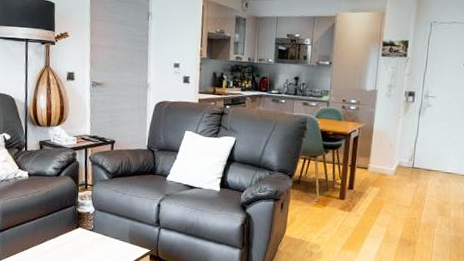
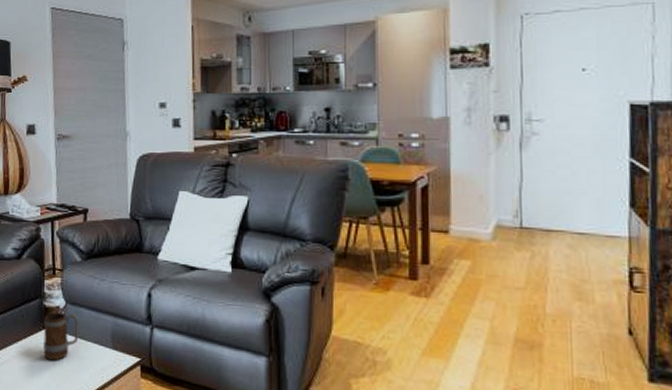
mug: none [76,216,104,252] -> present [43,312,79,361]

